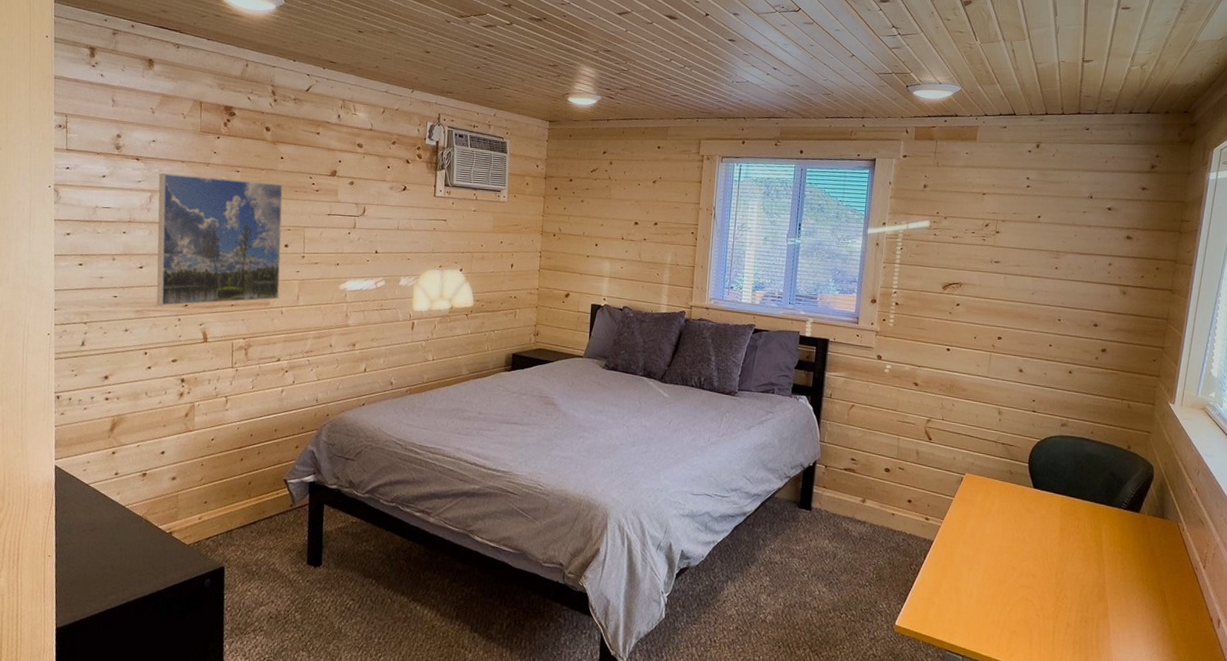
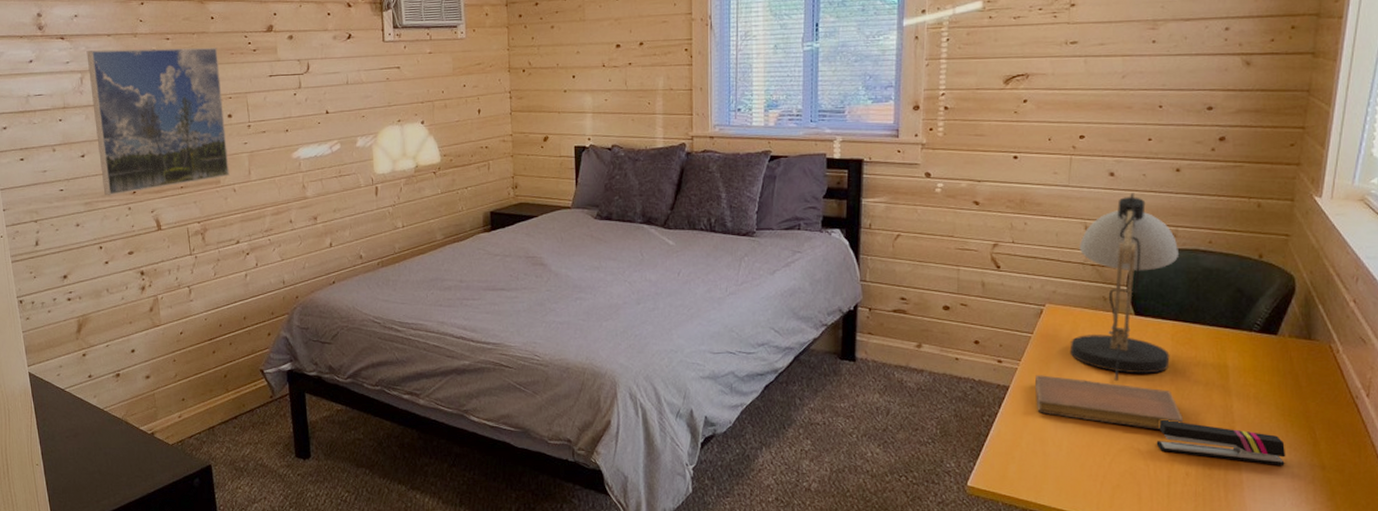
notebook: none [954,533,1067,585] -> present [1035,375,1184,429]
desk lamp: none [982,387,1068,543] -> present [1070,193,1178,382]
stapler: none [1045,577,1143,622] -> present [1156,419,1286,465]

